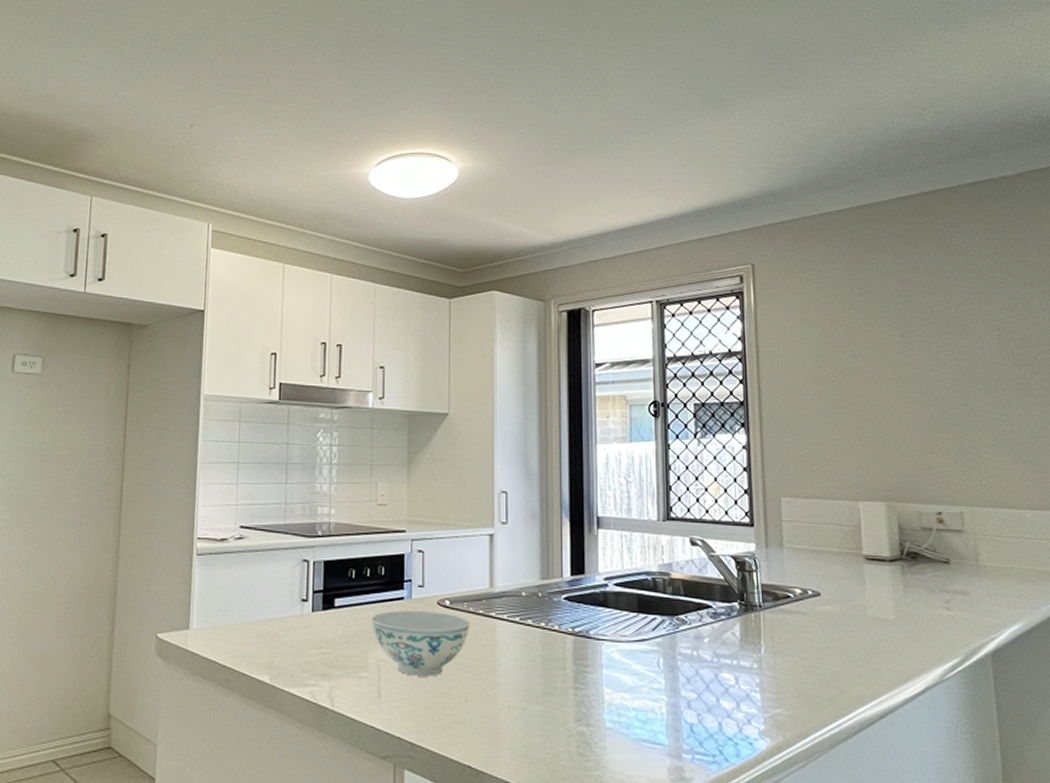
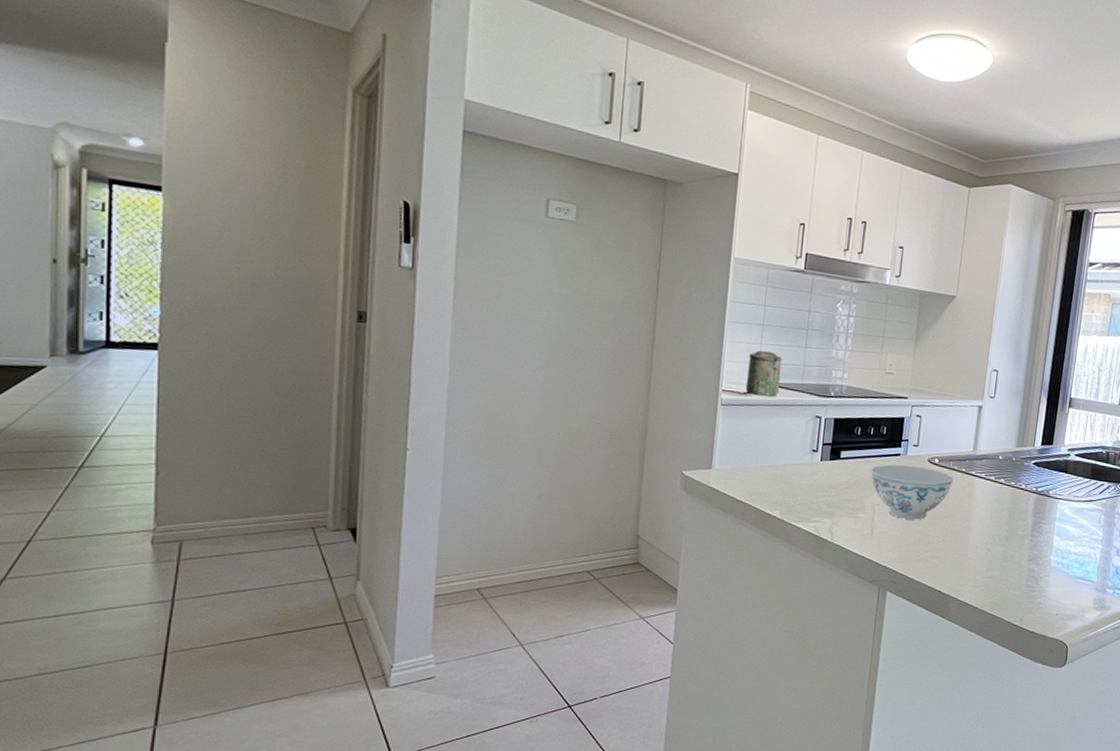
canister: none [222,491,261,542] -> present [745,350,782,398]

